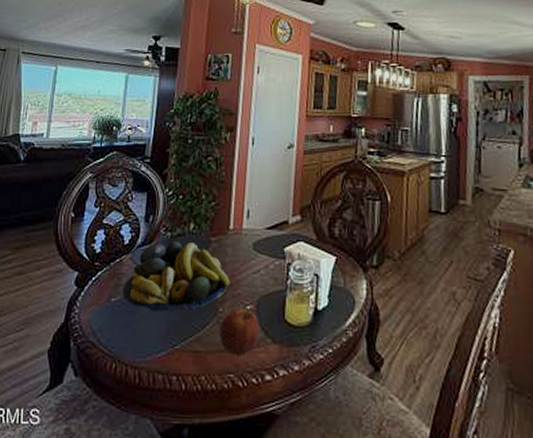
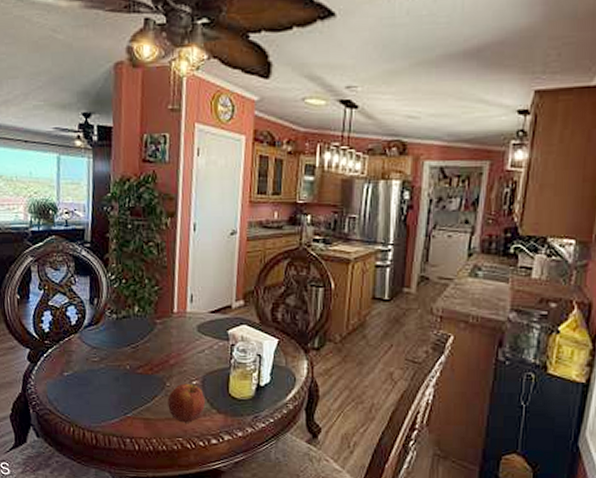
fruit bowl: present [122,241,230,311] -> none [73,323,176,384]

